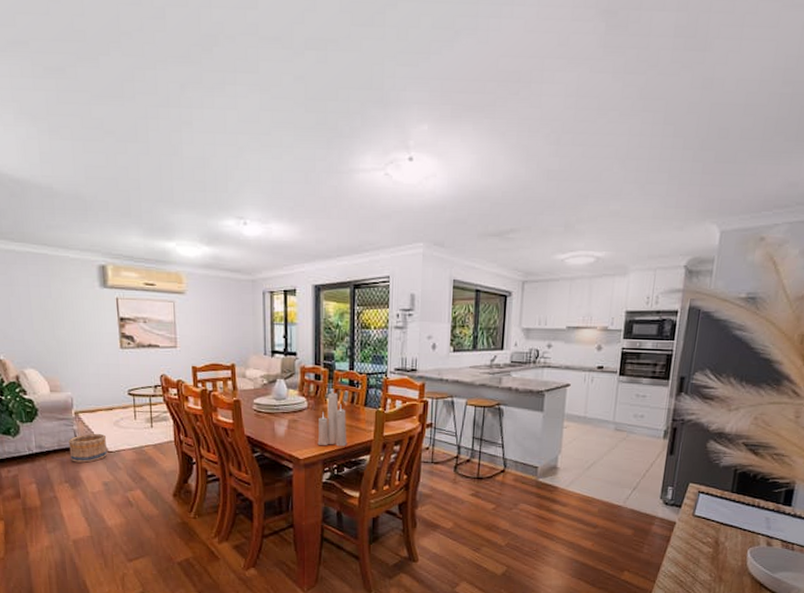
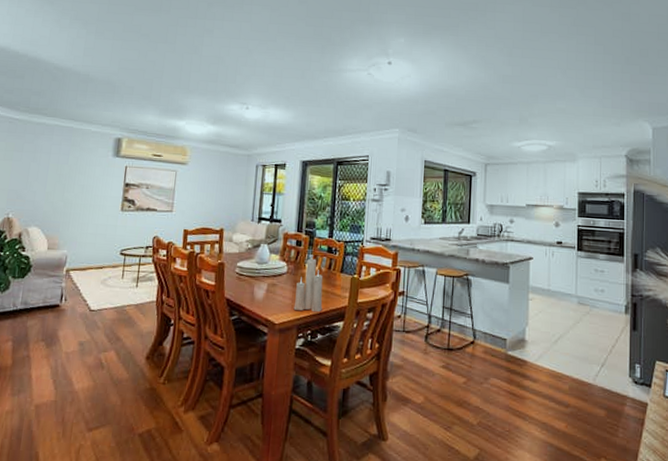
basket: present [68,434,107,463] -> none [52,291,92,321]

